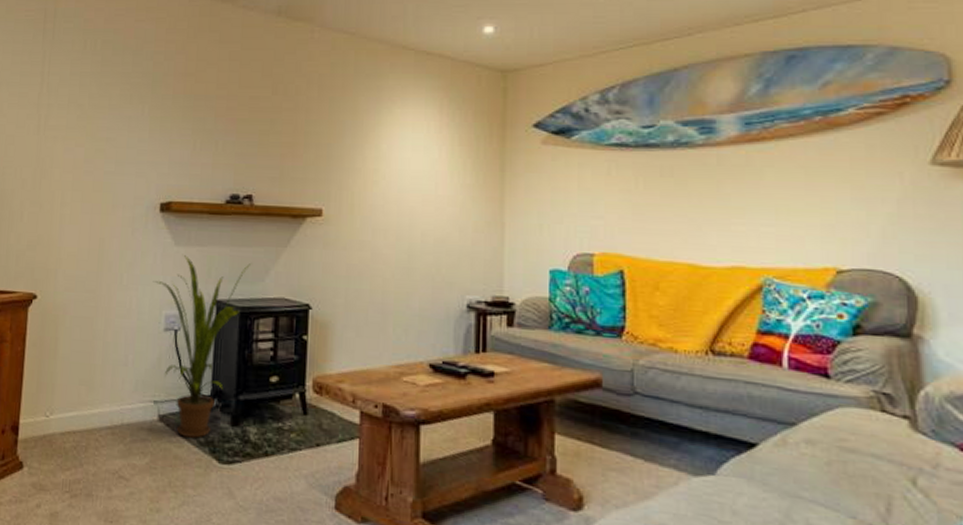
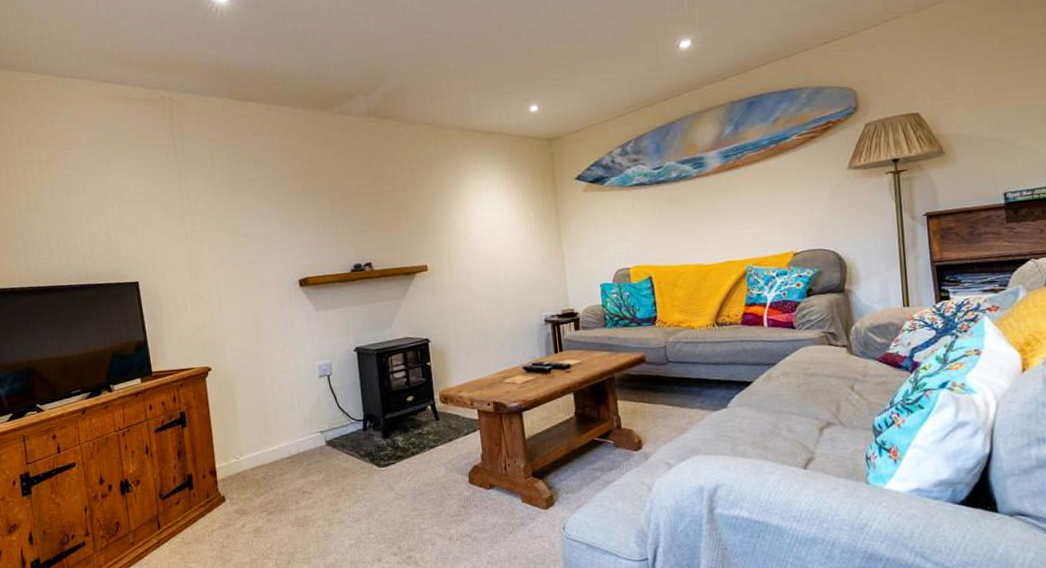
house plant: present [153,255,252,439] -> none [303,315,379,454]

